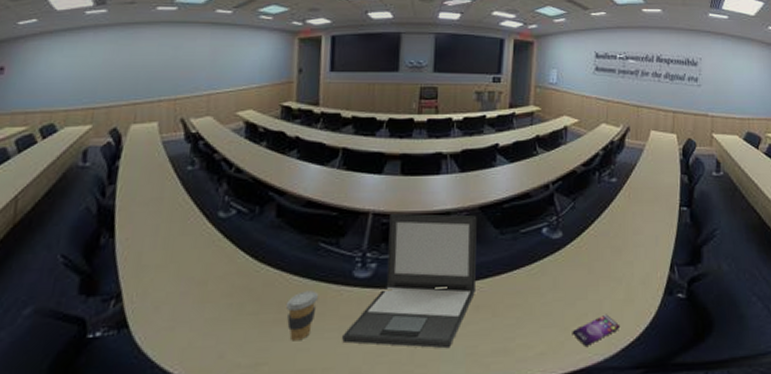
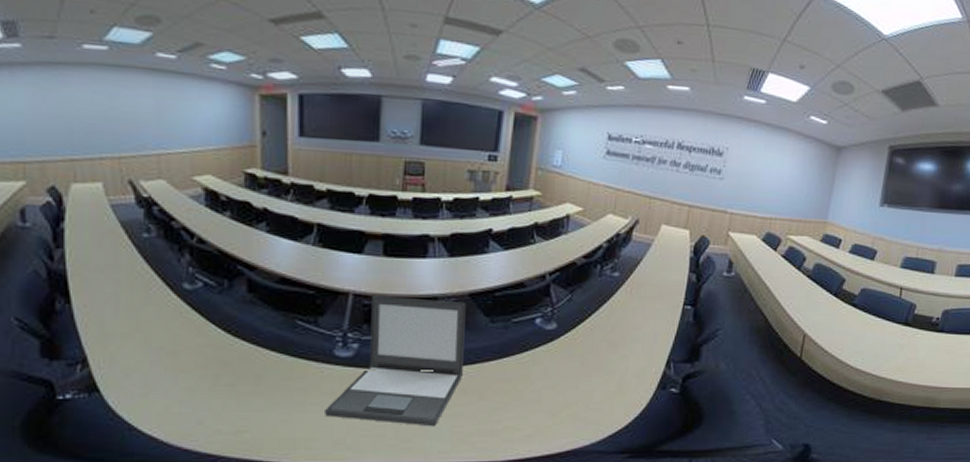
coffee cup: present [285,291,319,341] -> none [264,366,299,413]
smartphone: present [572,314,621,346] -> none [560,403,610,431]

